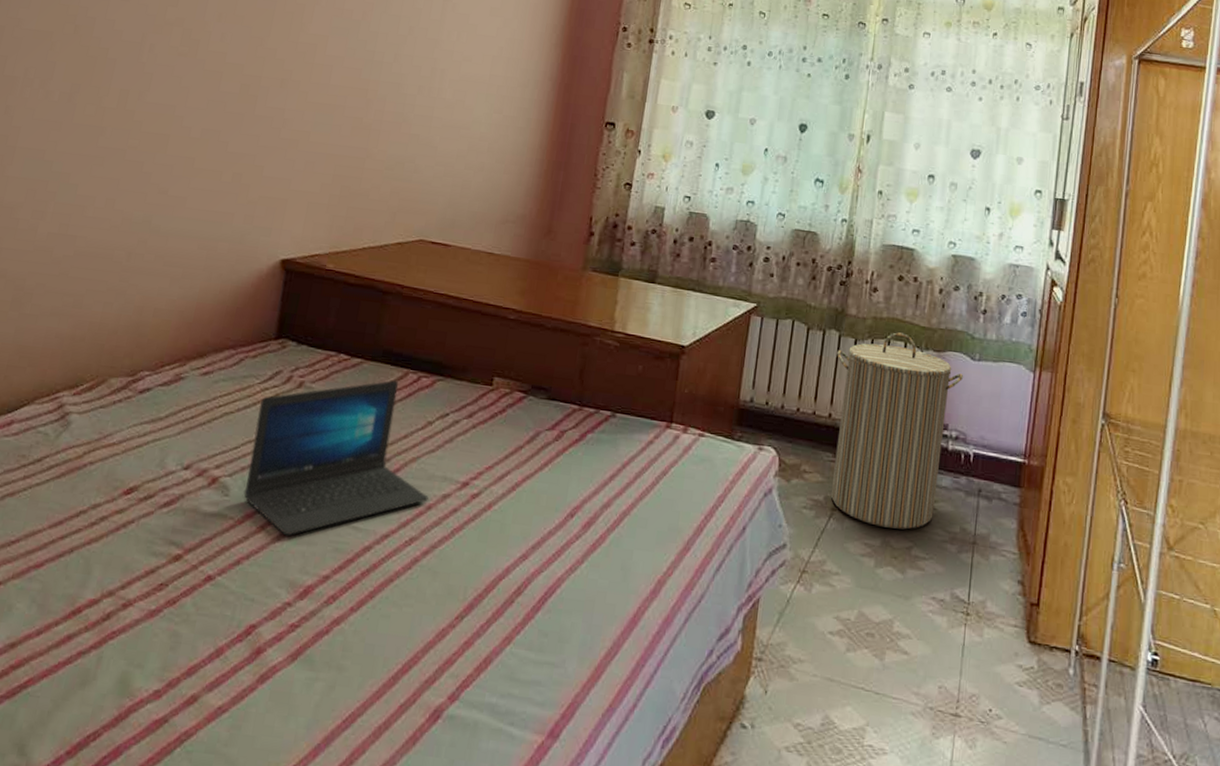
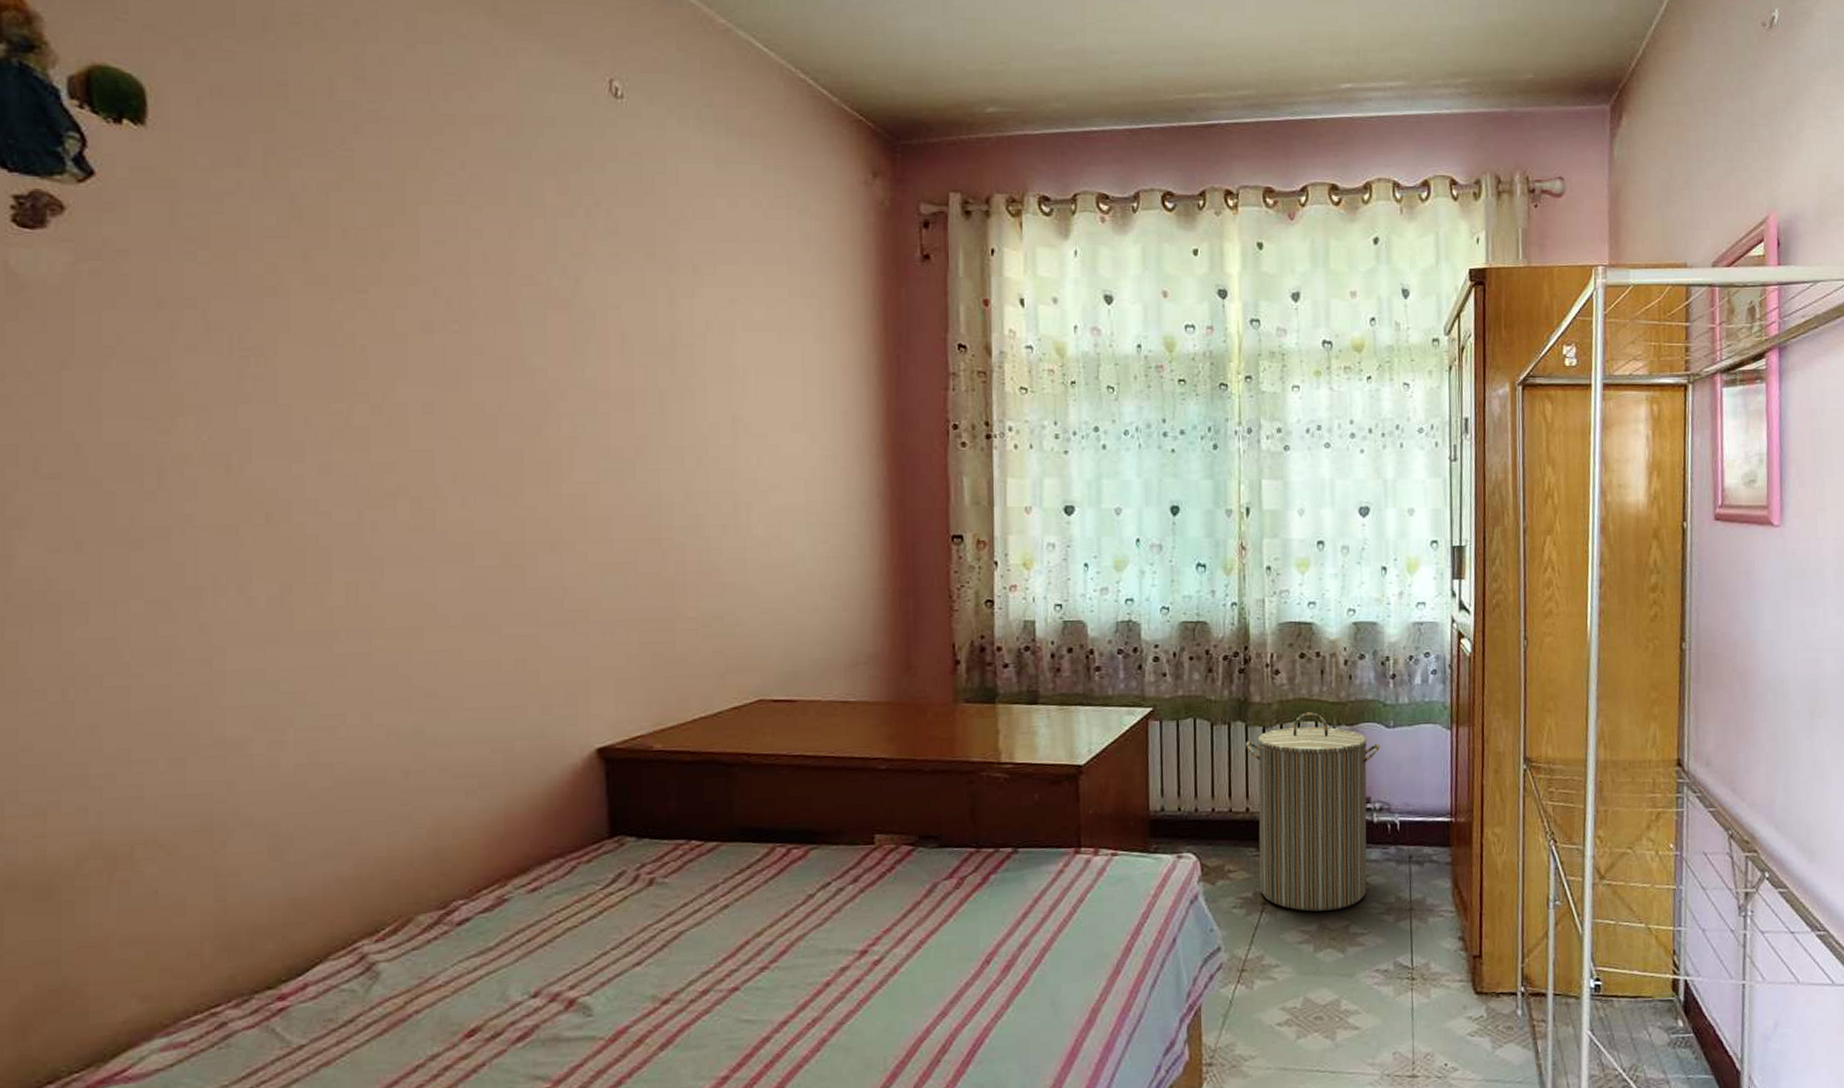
laptop: present [243,380,429,536] -> none [606,858,825,1045]

